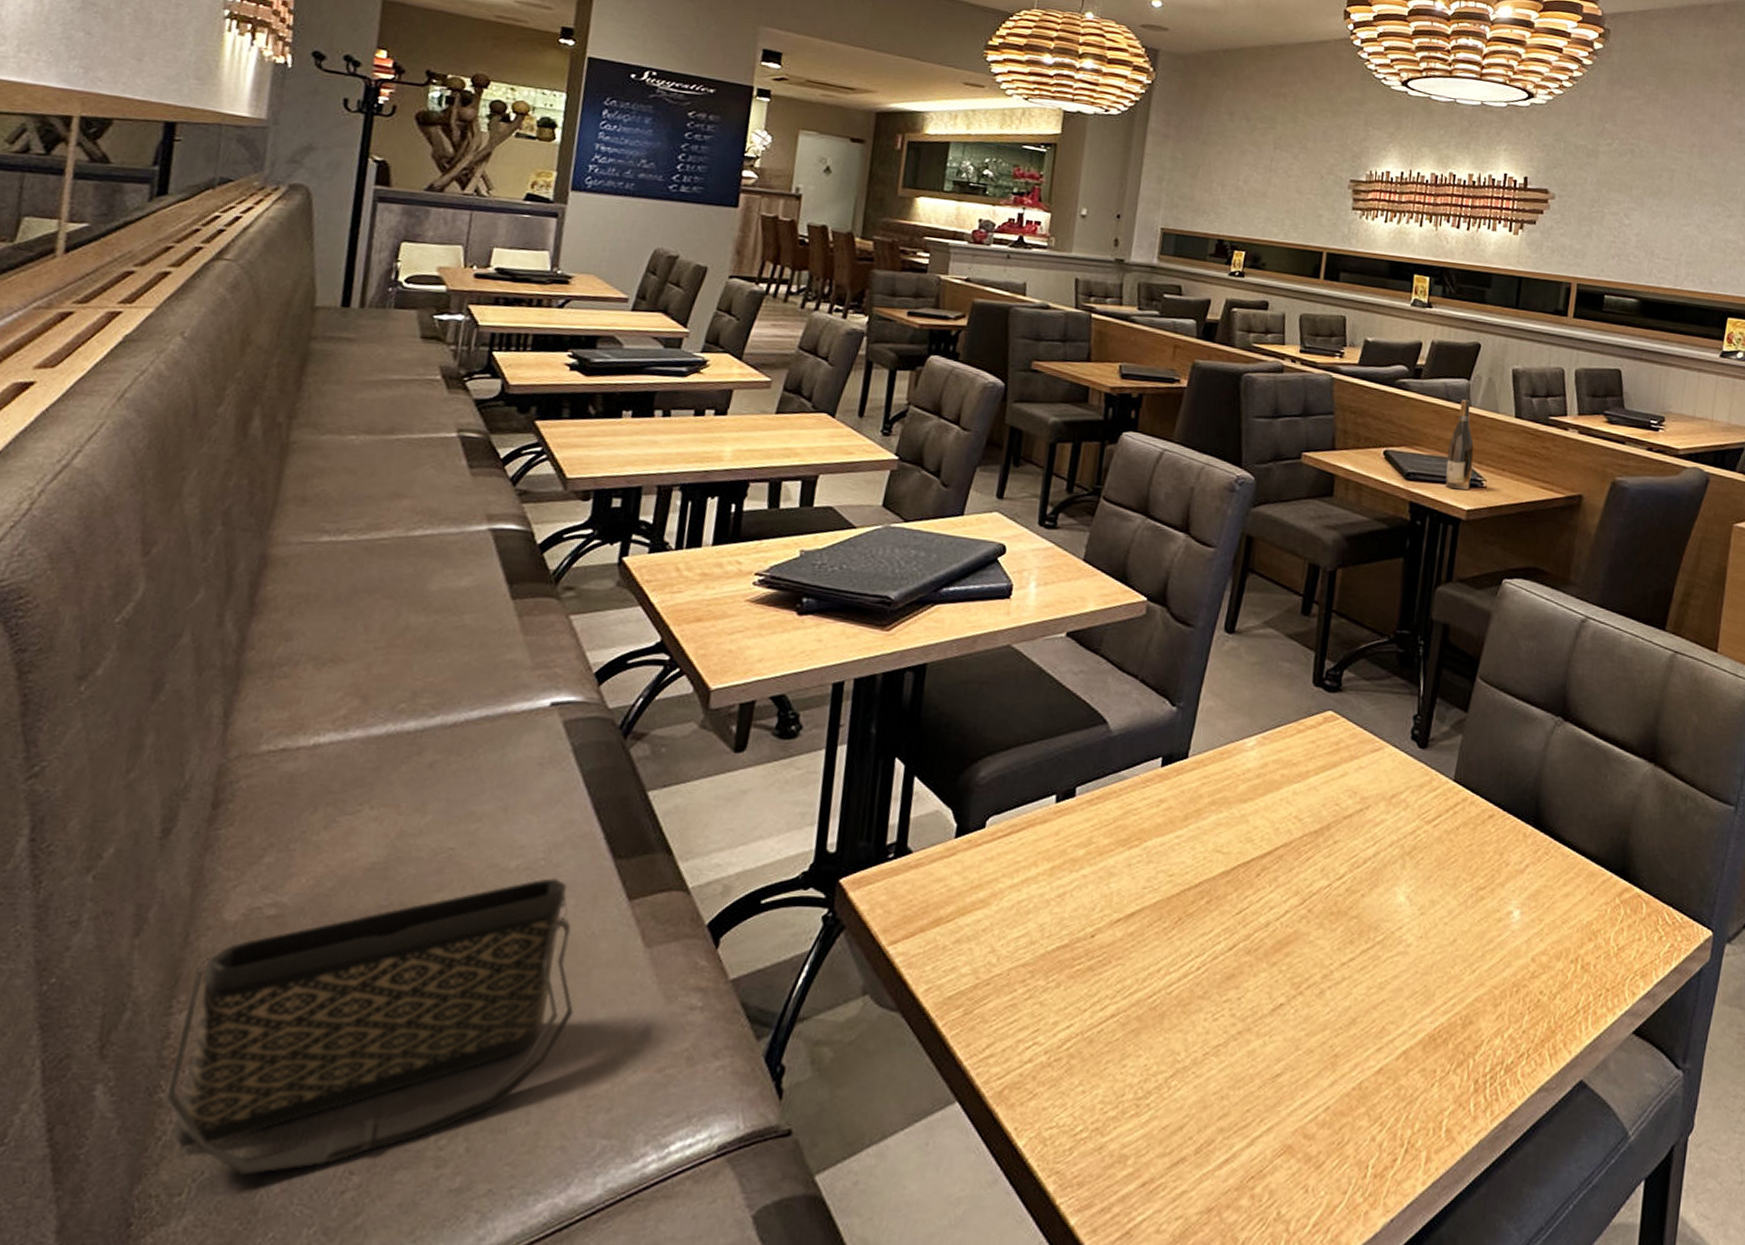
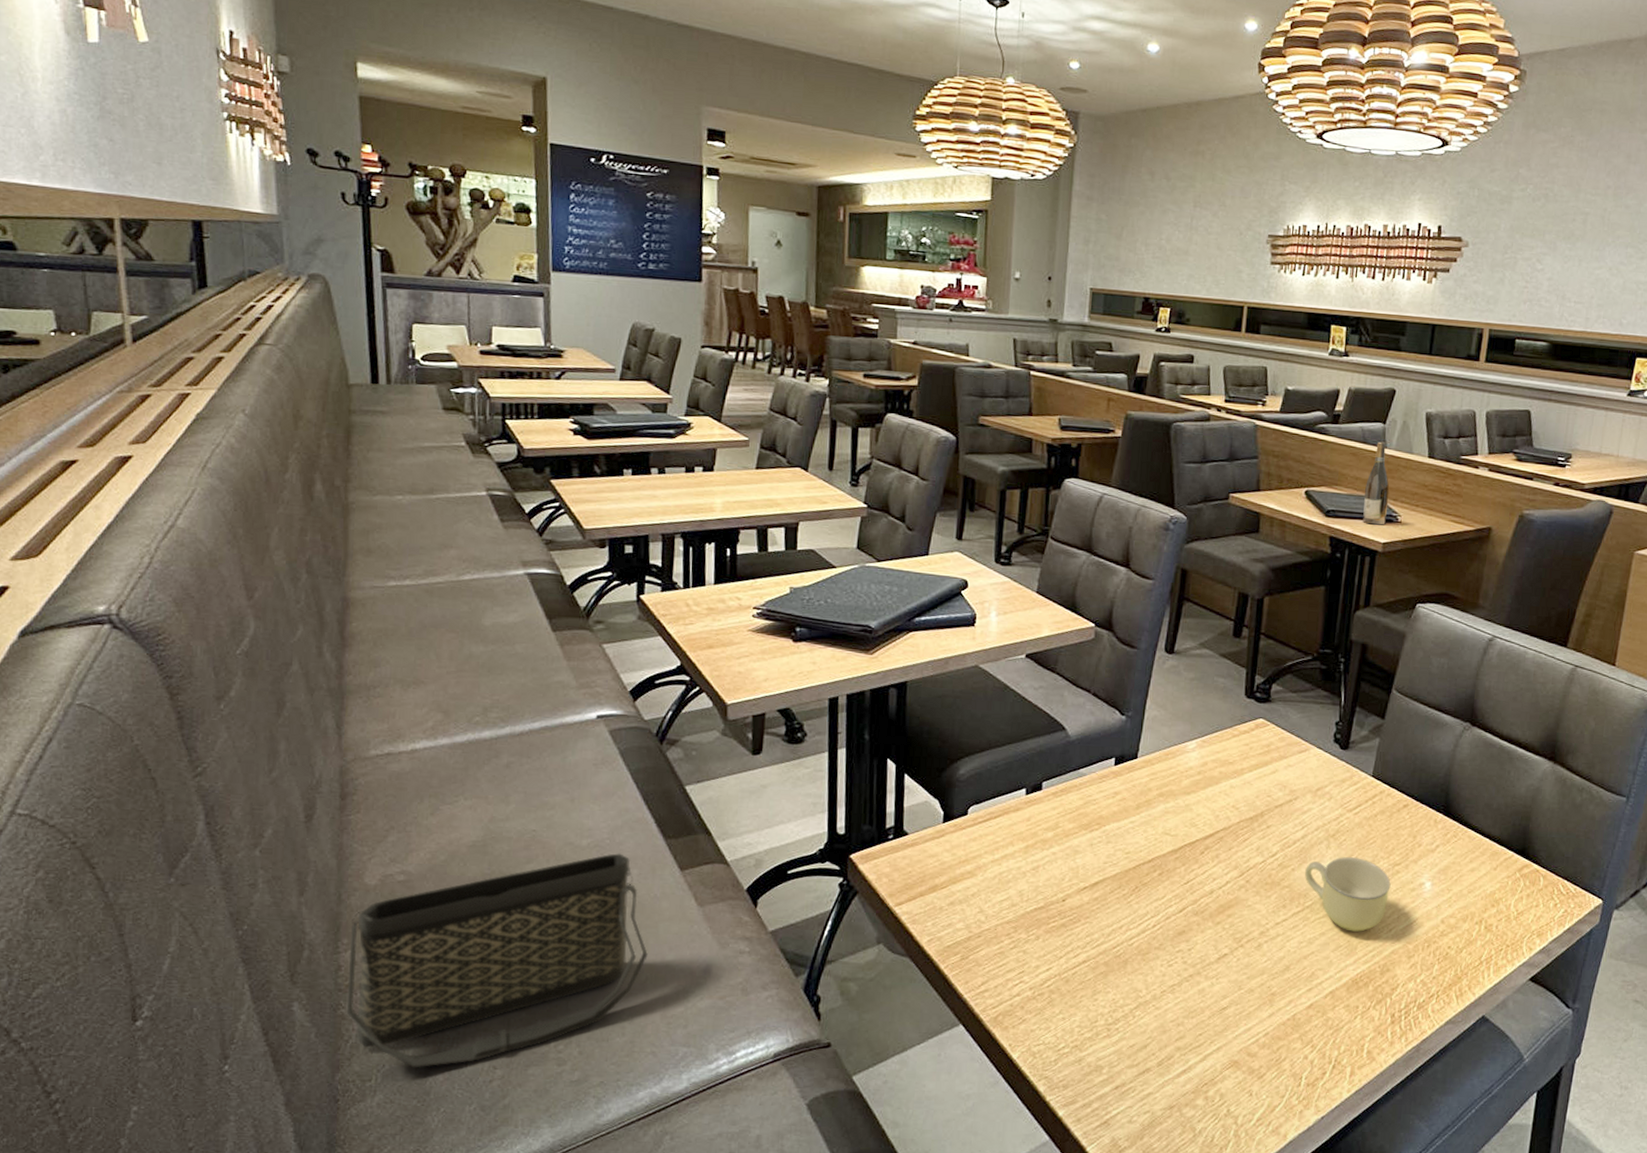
cup: none [1375,879,1475,974] -> present [1304,857,1391,932]

